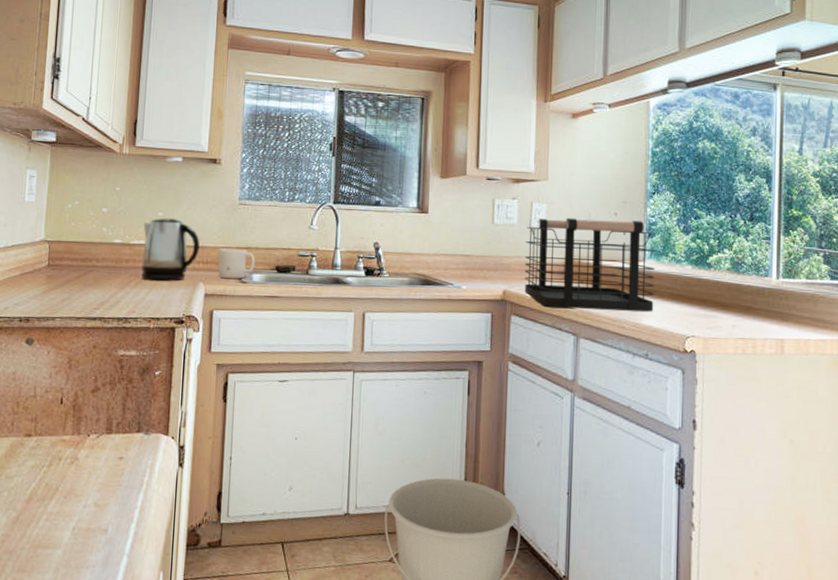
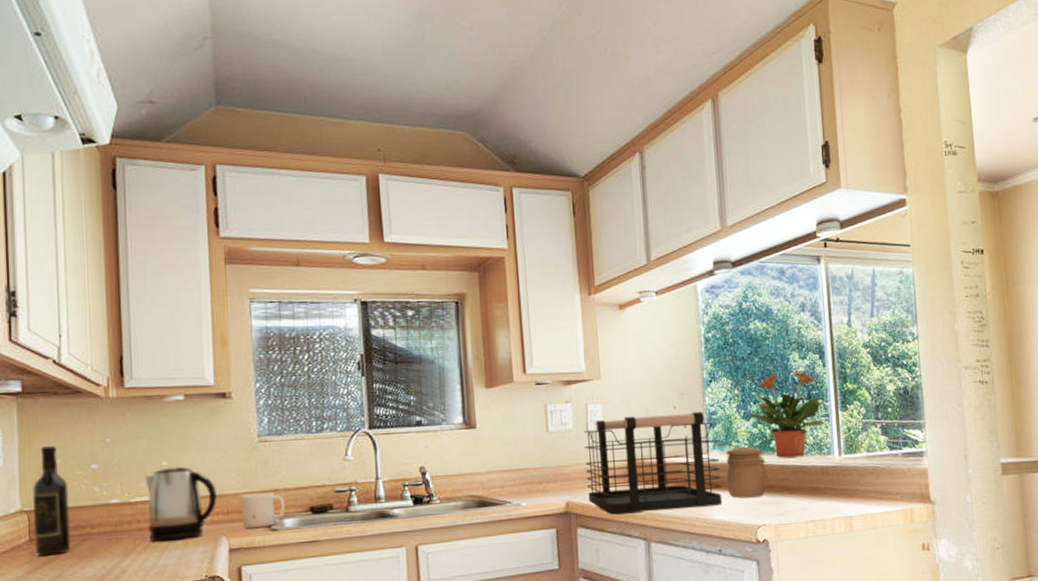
wine bottle: none [51,189,83,280] -> present [33,446,71,556]
jar: none [660,259,701,310] -> present [726,447,767,499]
potted plant: none [687,191,768,276] -> present [748,369,826,459]

